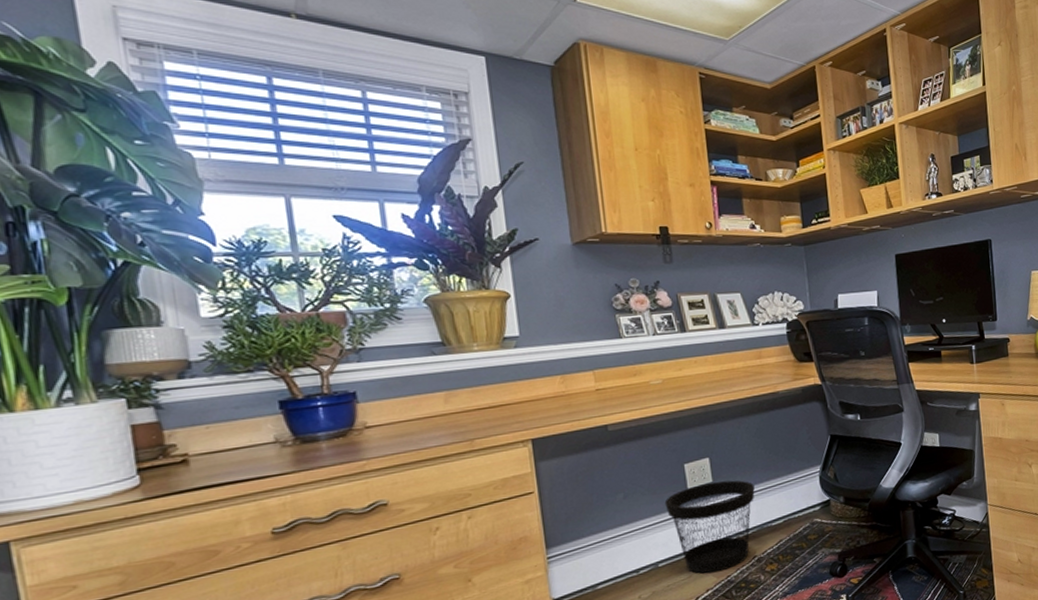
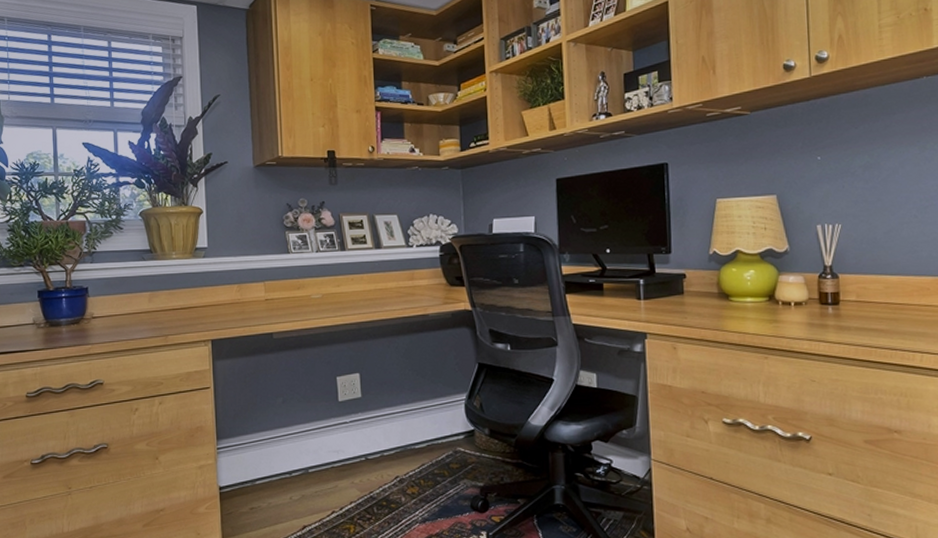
wastebasket: present [664,480,755,574] -> none [317,398,401,486]

